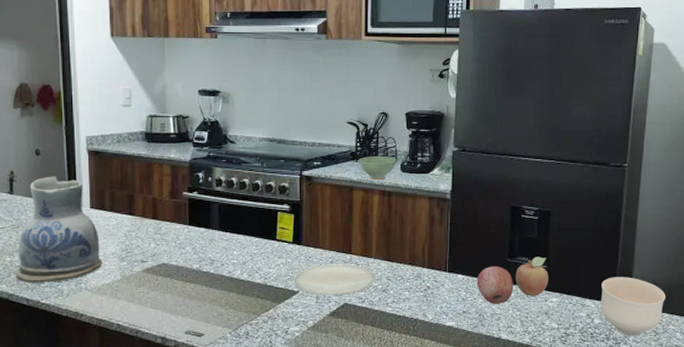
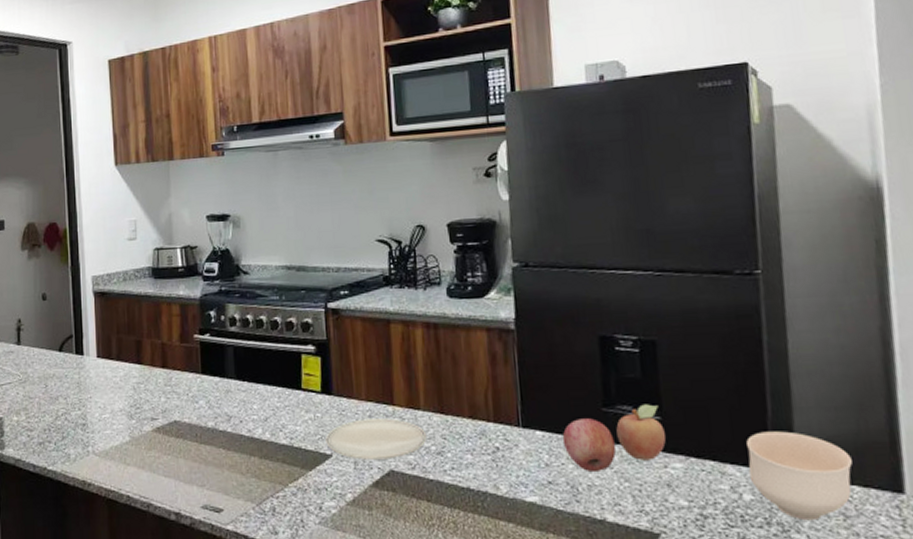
ceramic pitcher: present [15,176,103,283] -> none [22,322,111,446]
bowl: present [359,156,397,181] -> none [394,279,441,310]

